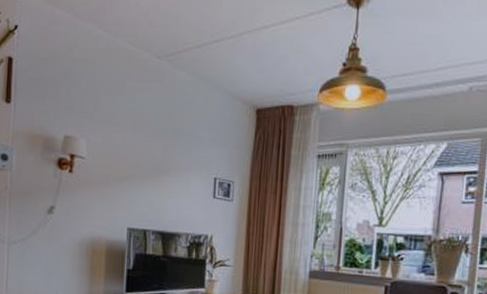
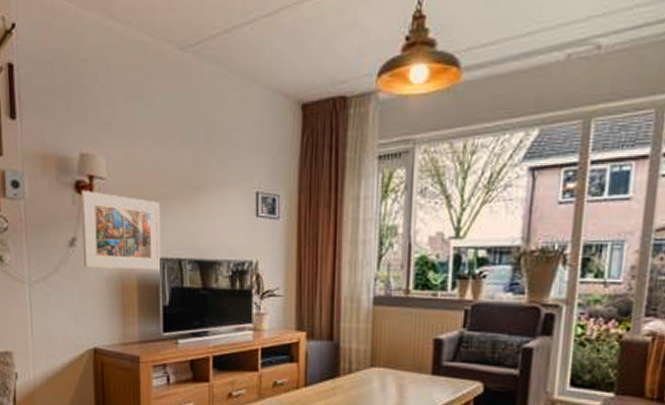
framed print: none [59,167,131,239] -> present [80,191,161,271]

